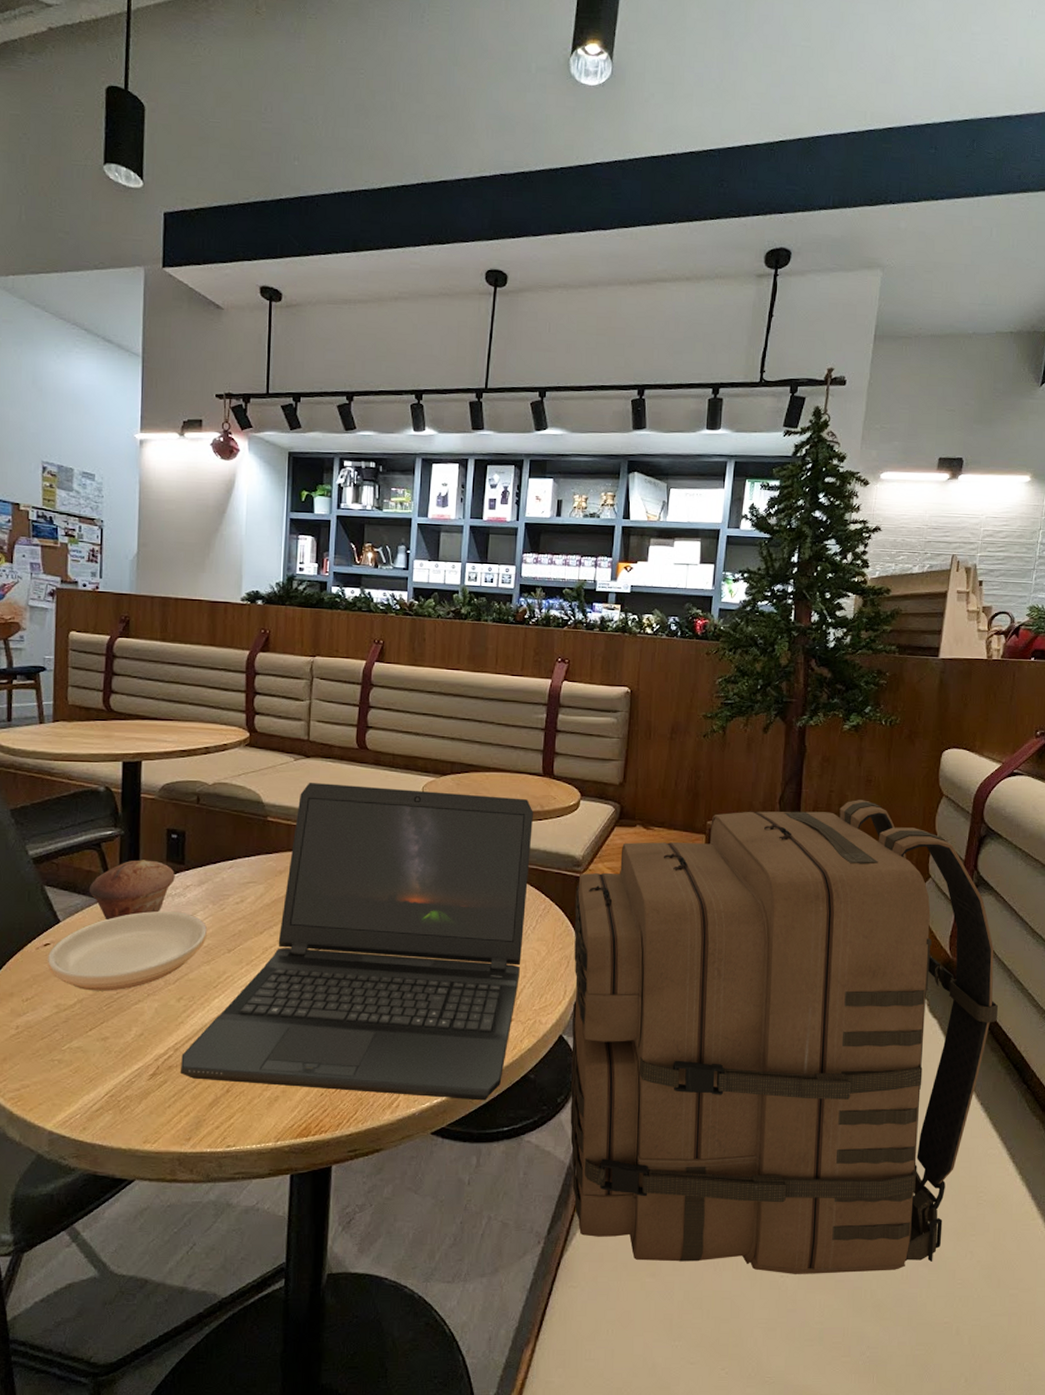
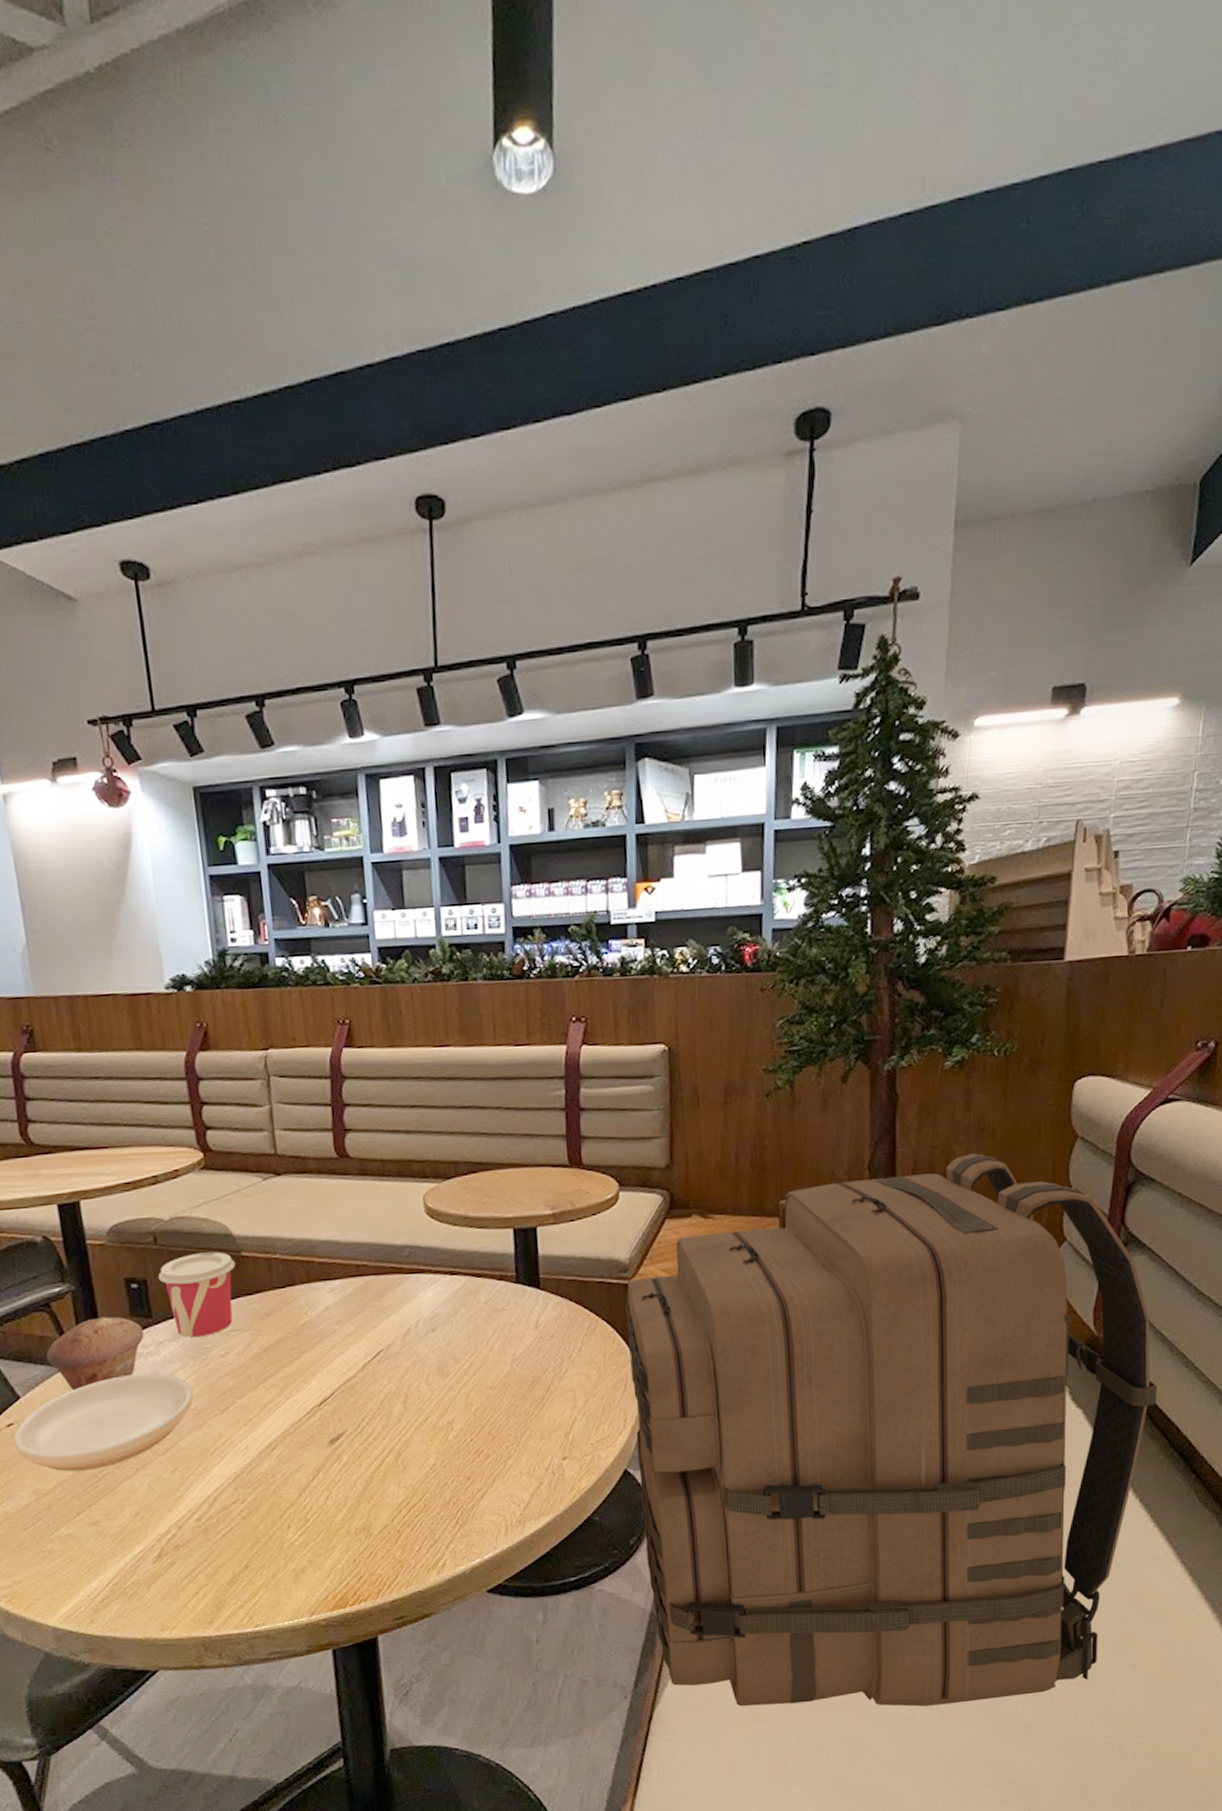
laptop computer: present [180,782,533,1101] -> none [187,1197,569,1557]
cup: none [195,814,261,884] -> present [157,1252,235,1337]

